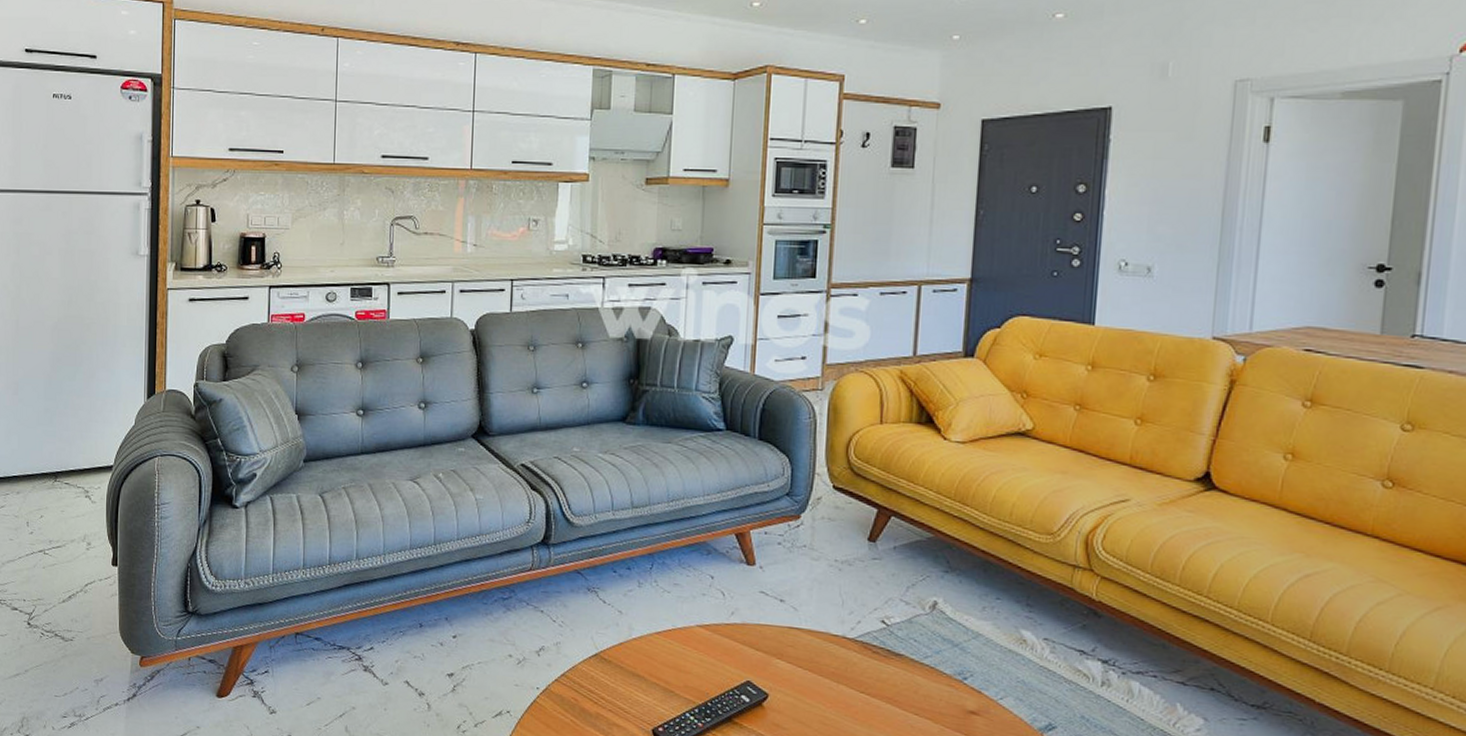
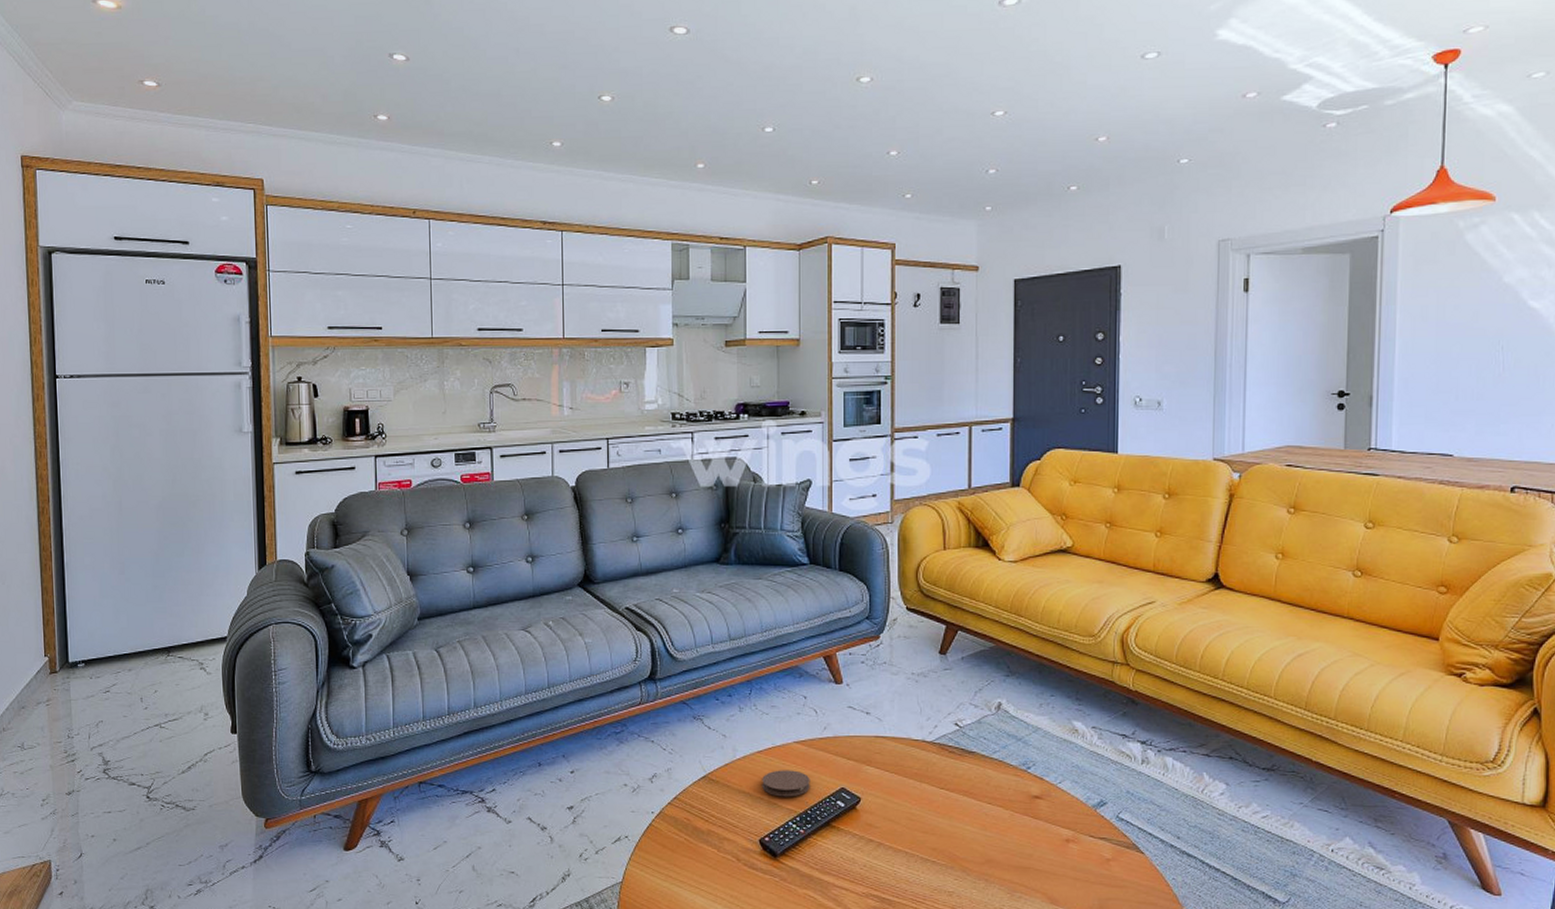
coaster: none [658,654,713,686] -> present [762,770,810,797]

